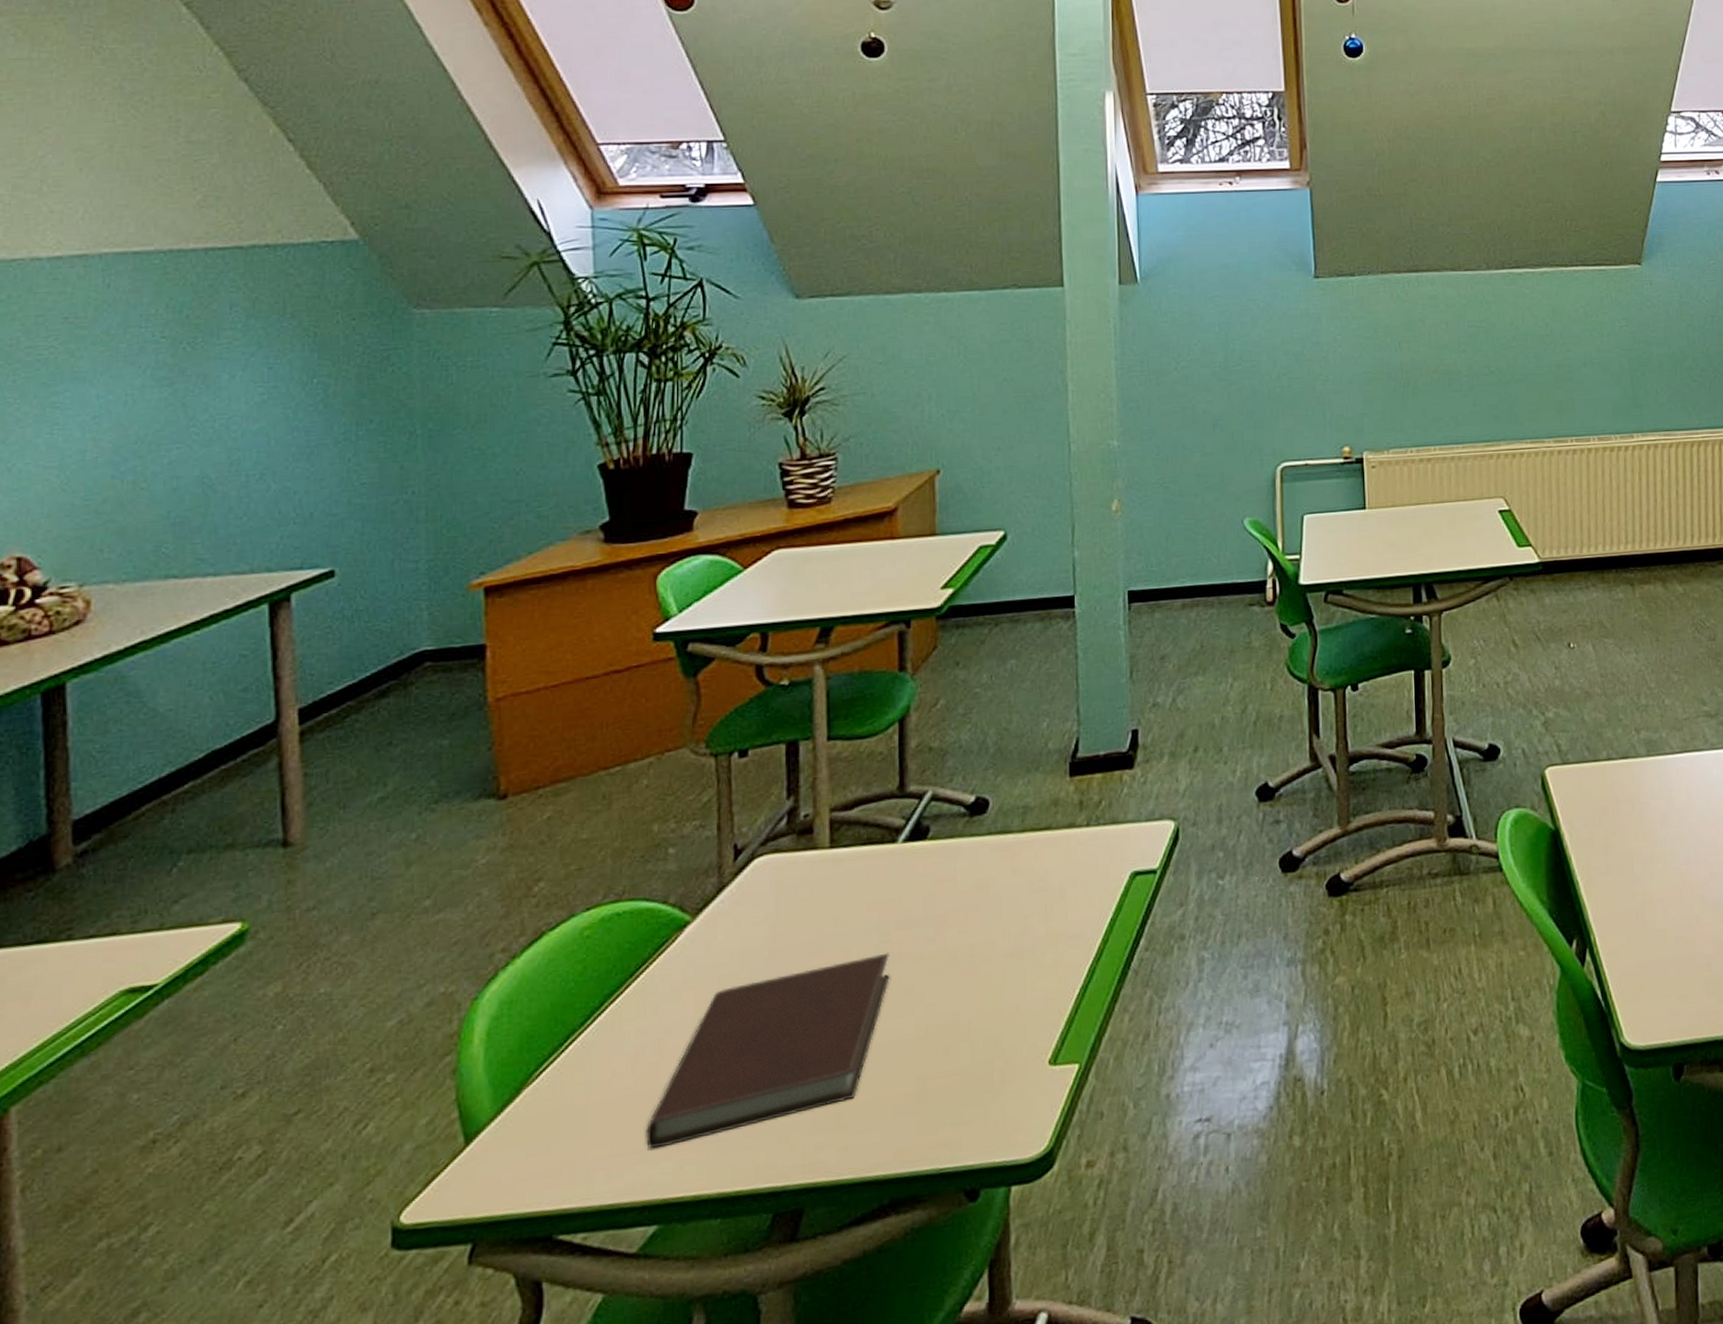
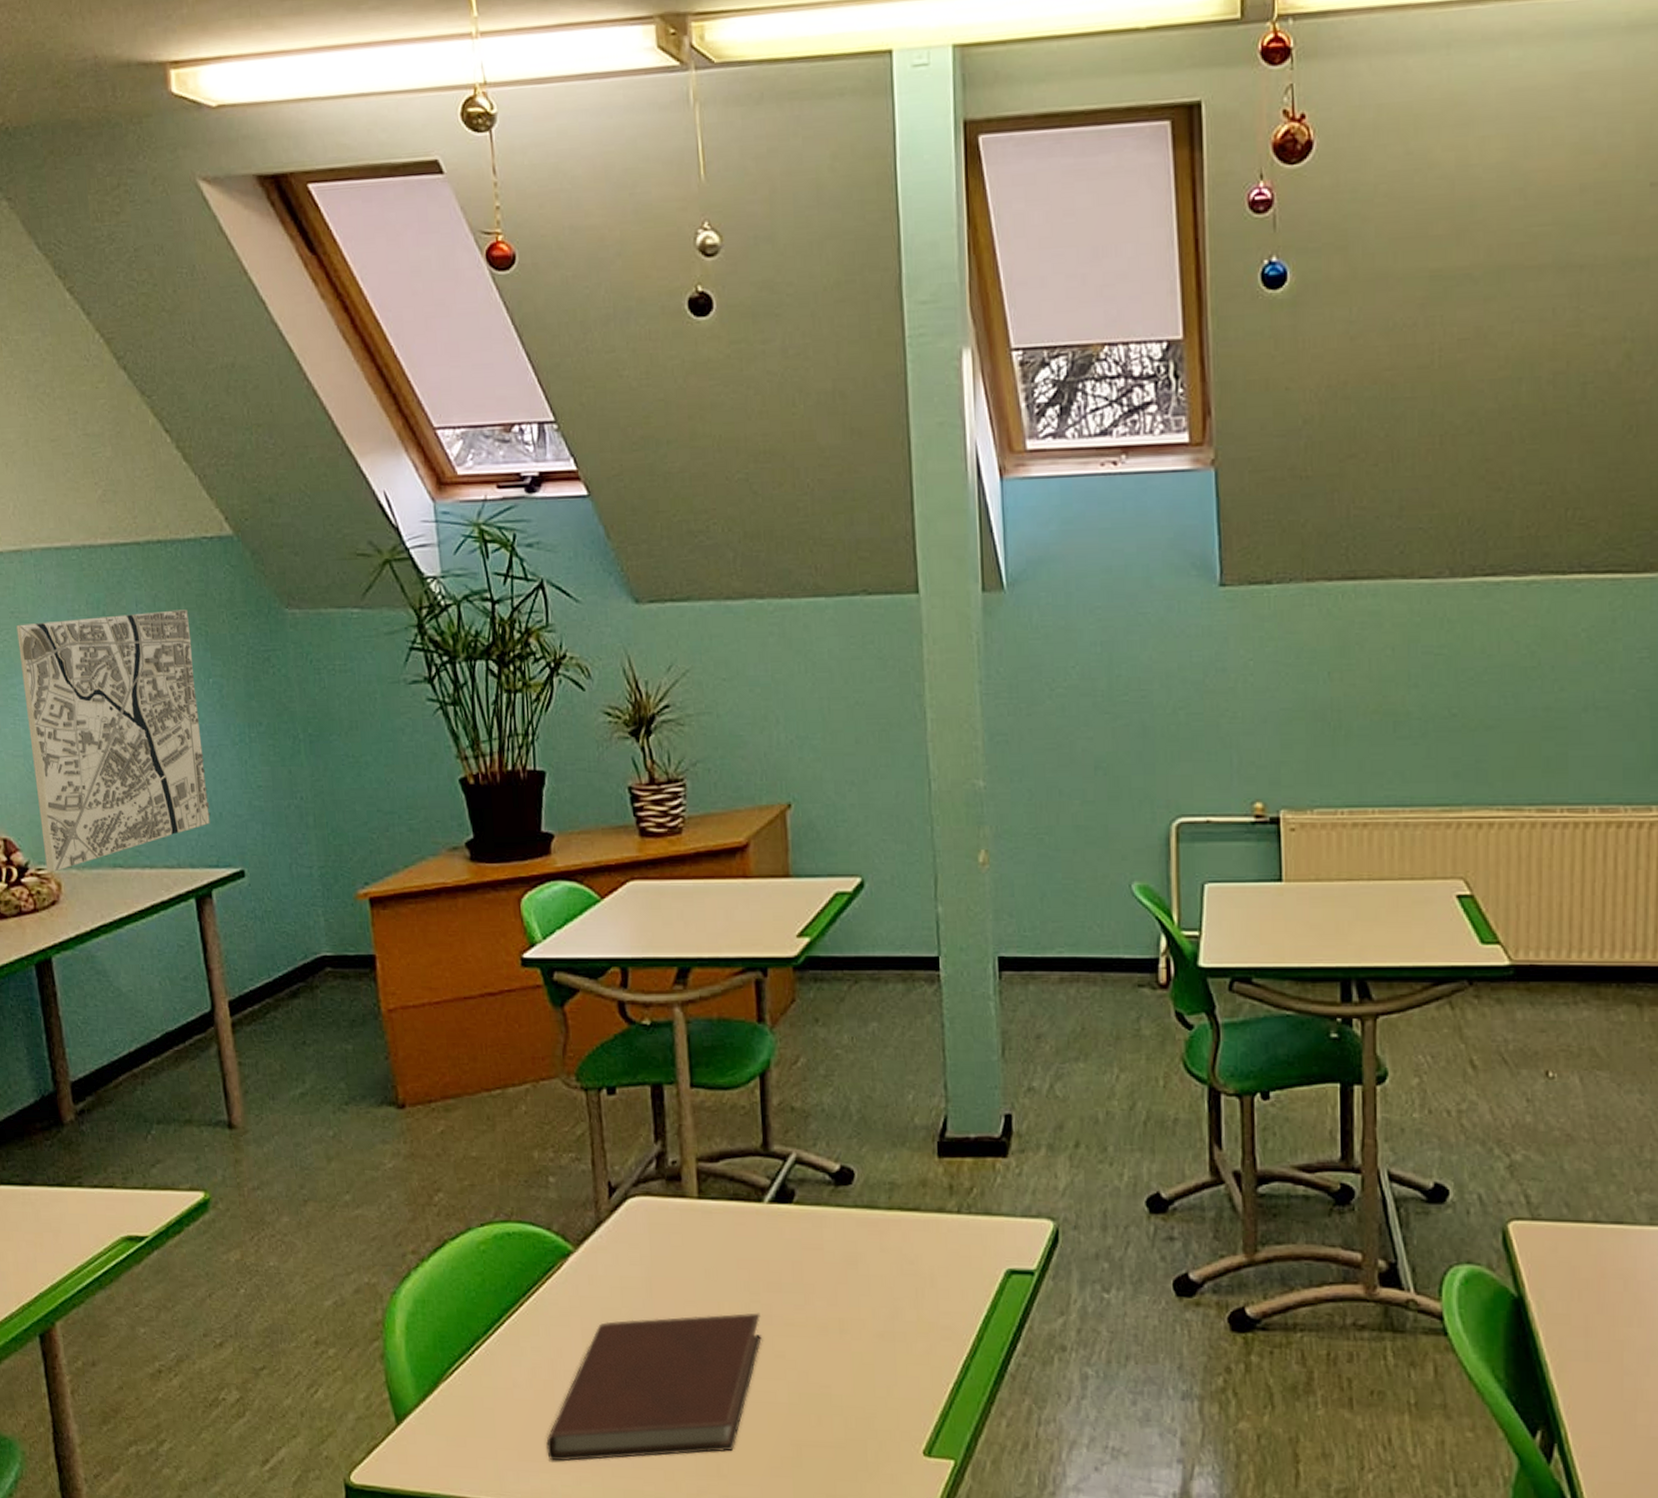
map: none [69,311,299,590] -> present [16,609,211,872]

